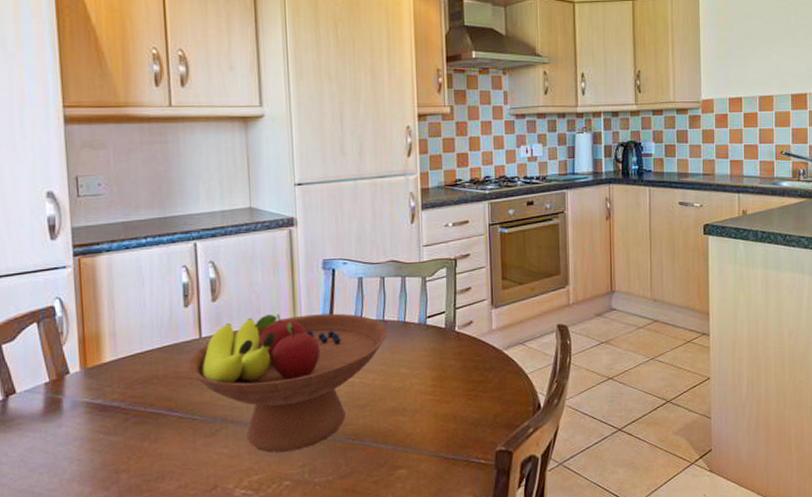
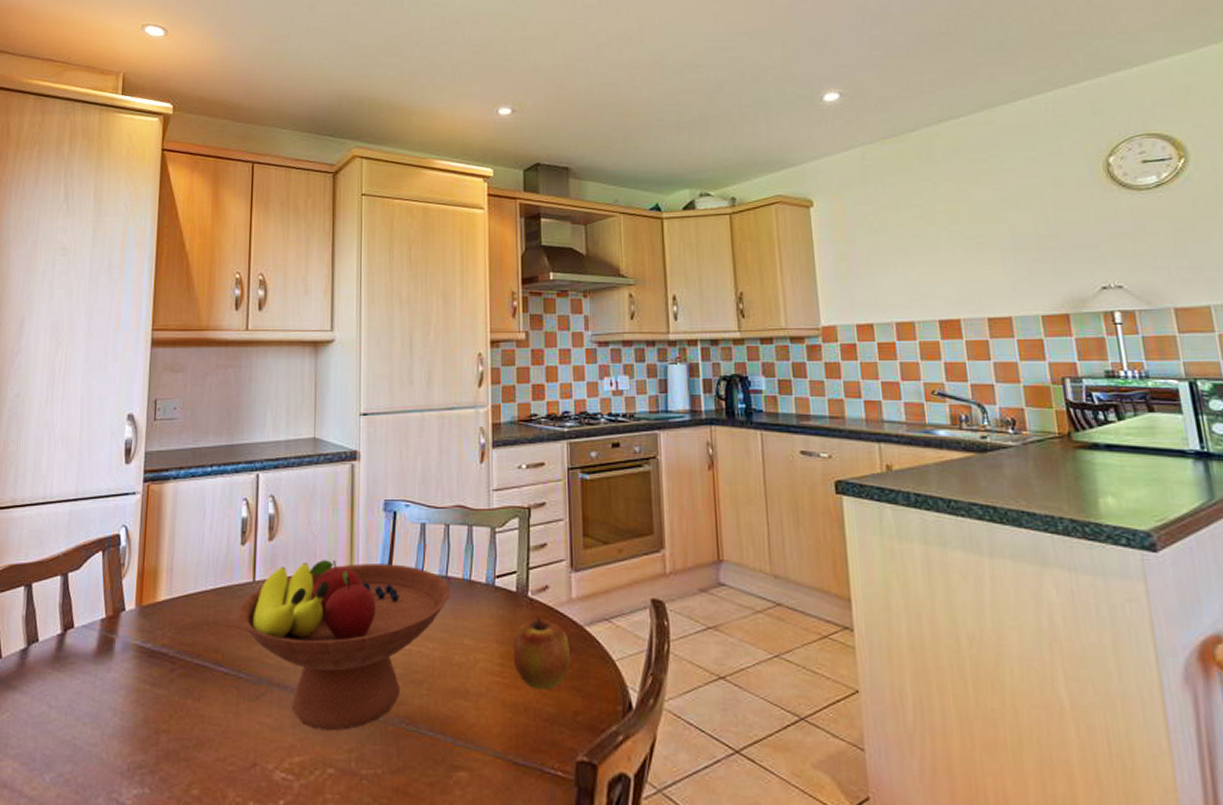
apple: none [443,346,491,402] -> present [513,617,570,690]

